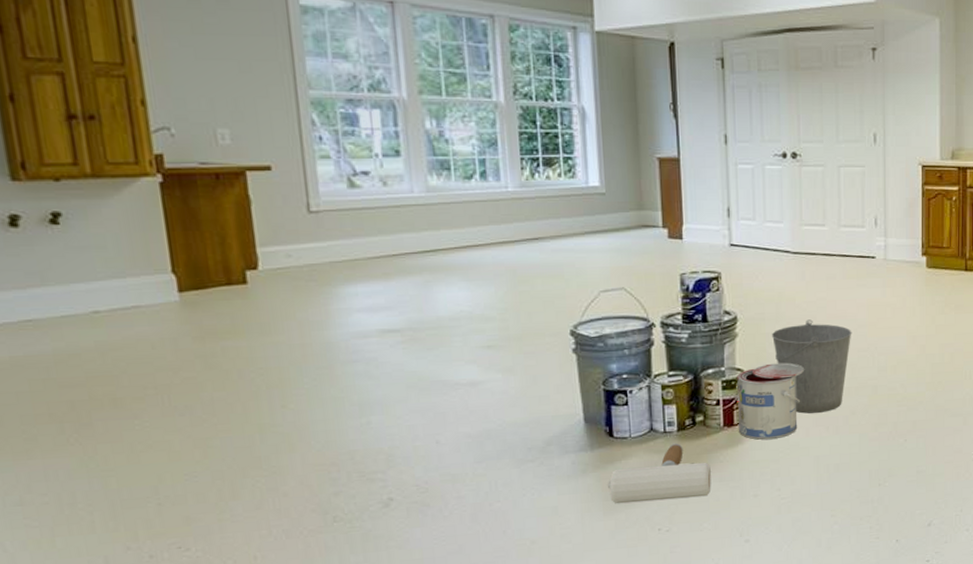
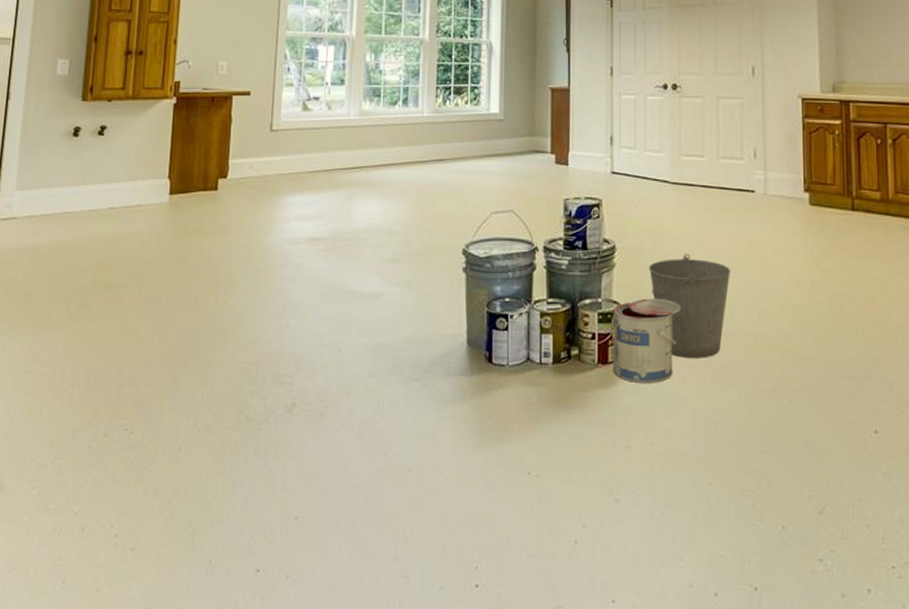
paint roller: present [607,443,711,504] -> none [482,377,583,441]

